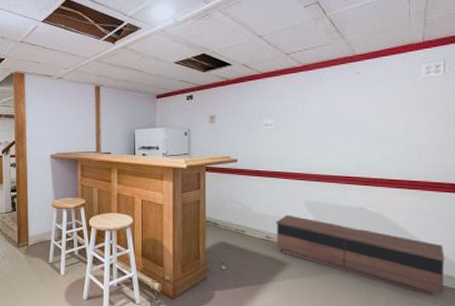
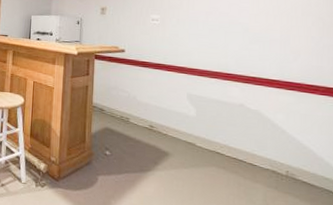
tv stand: present [276,214,445,297] -> none [159,105,321,197]

